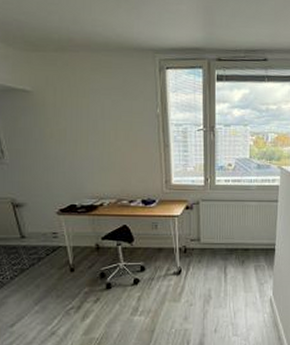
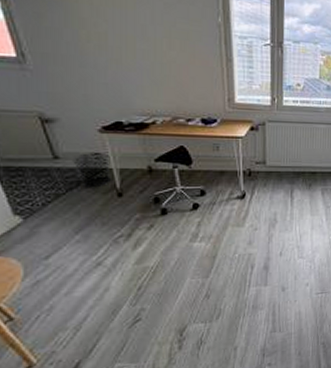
waste bin: none [35,233,65,264] -> present [73,153,111,188]

